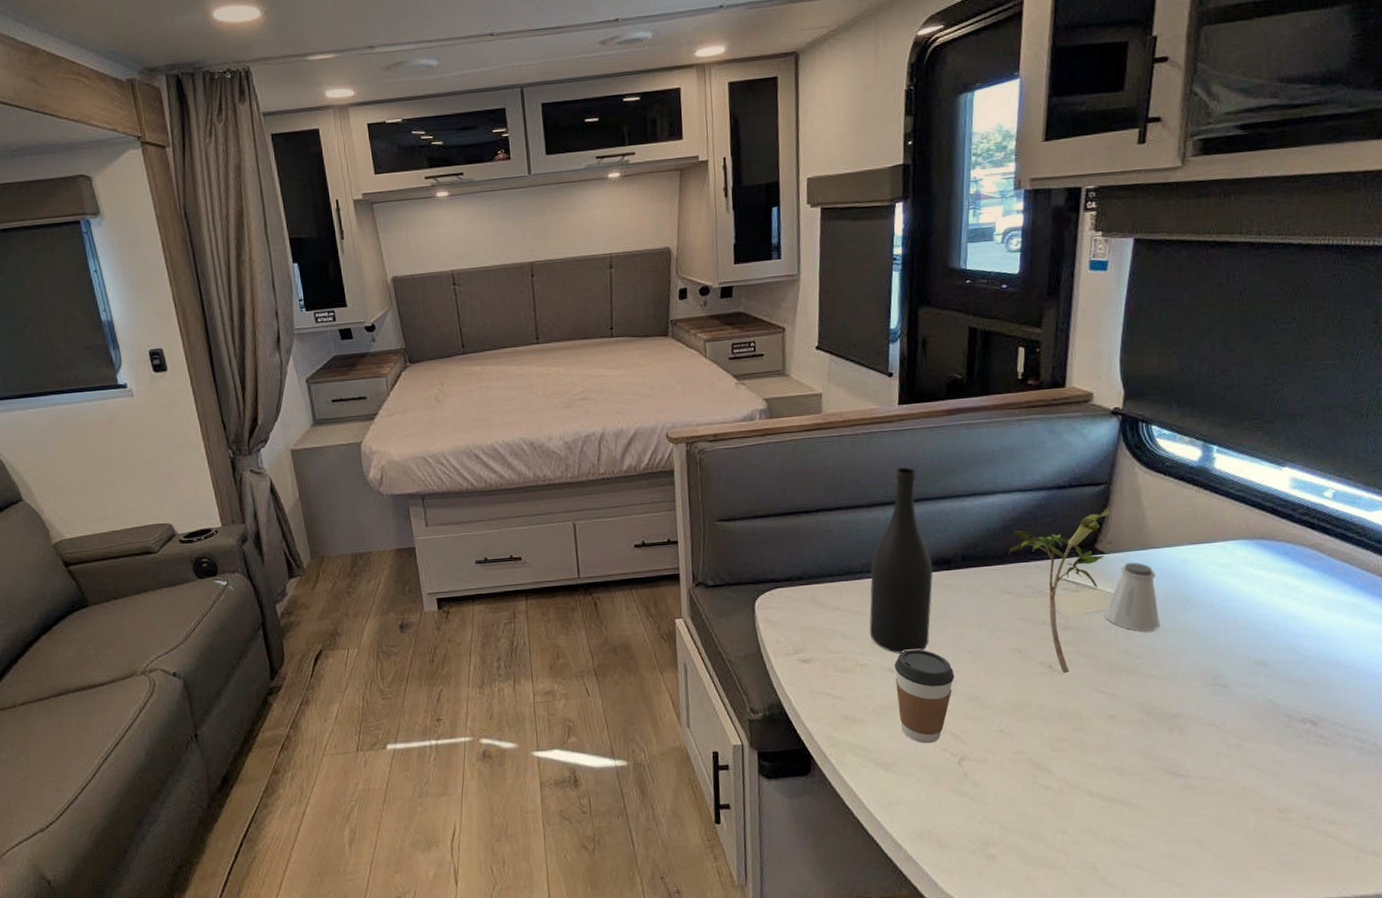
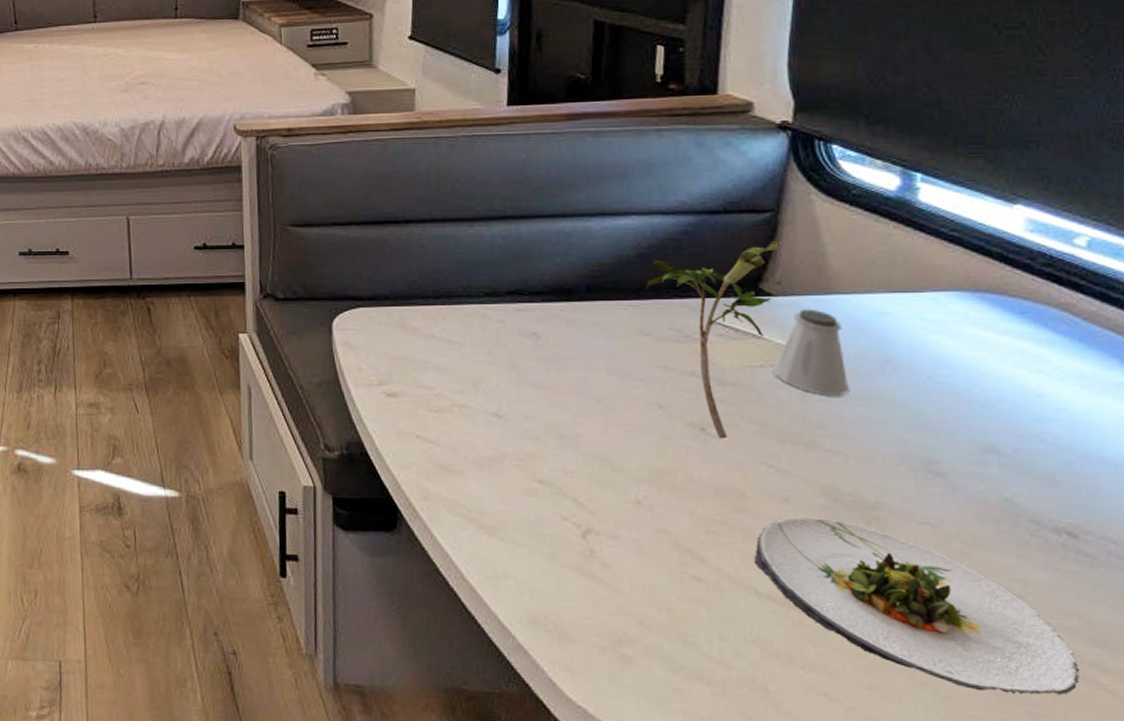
wine bottle: present [869,467,933,654] -> none [470,178,550,396]
coffee cup: present [894,649,955,744] -> none [501,392,578,509]
salad plate: none [1088,728,1314,849] -> present [754,516,1079,695]

